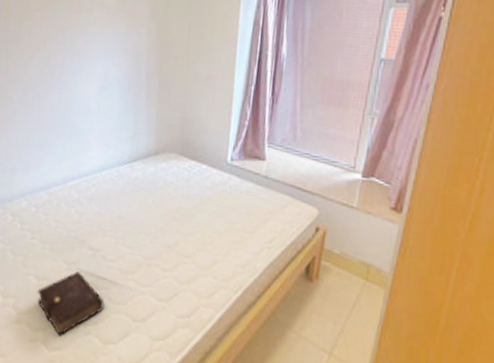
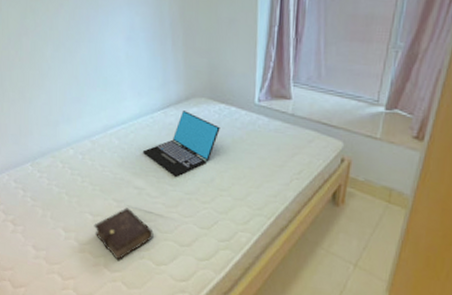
laptop: none [102,165,189,239] -> present [142,111,220,177]

